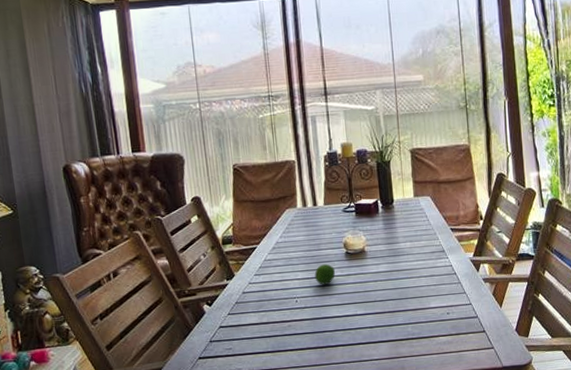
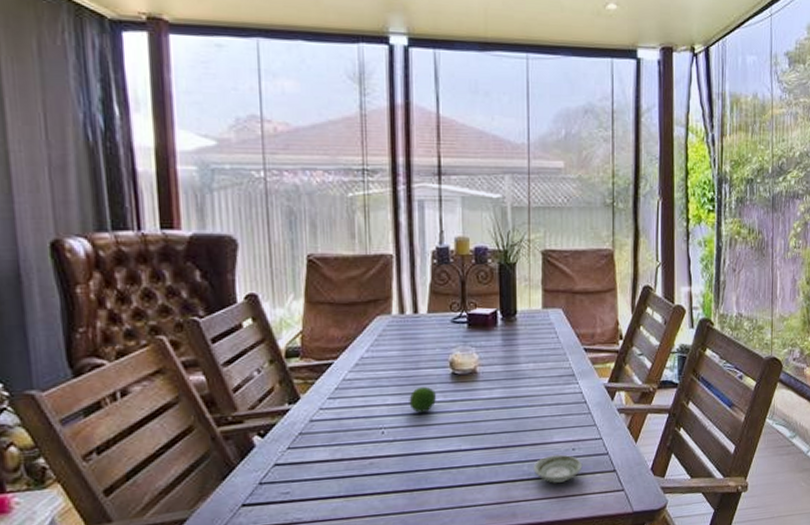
saucer: none [416,317,457,342] -> present [533,454,583,483]

